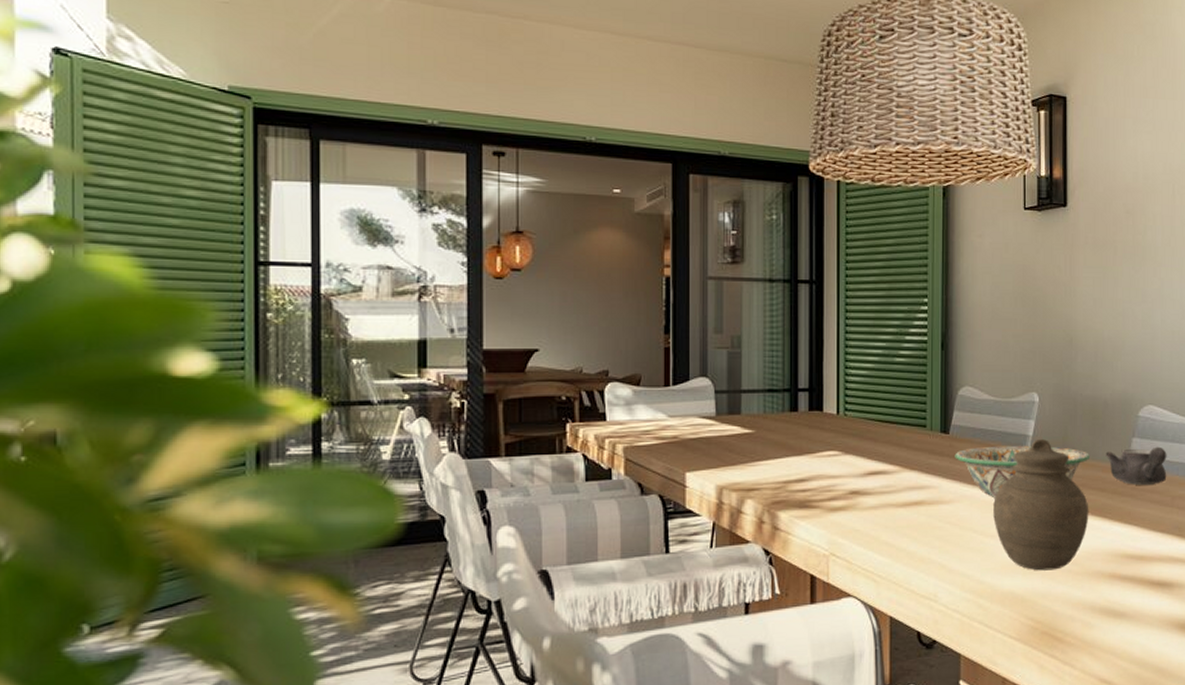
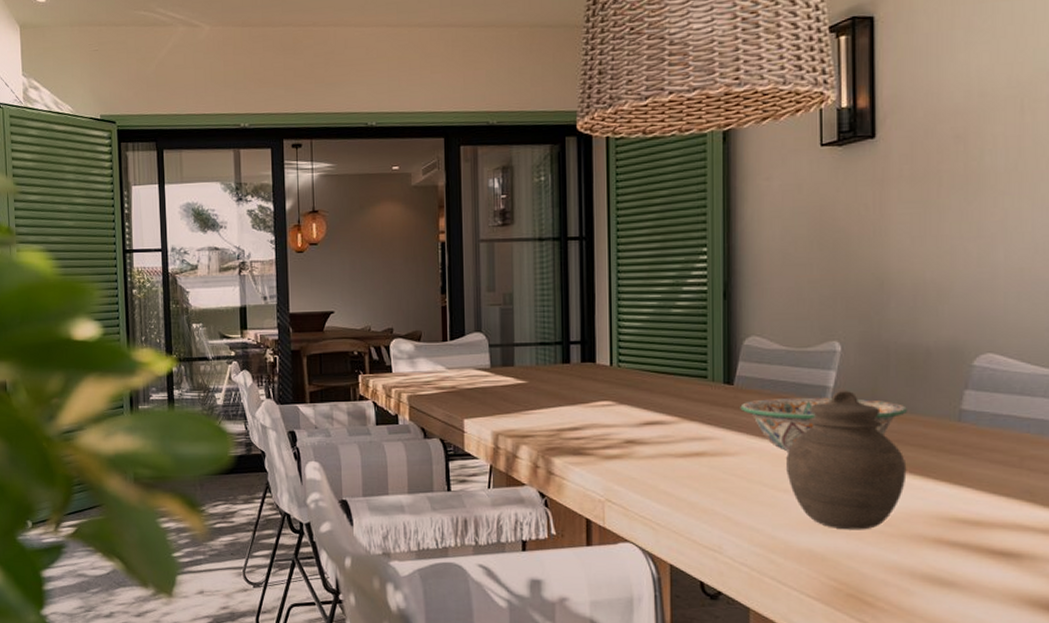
teapot: present [1105,446,1167,486] -> none [928,400,1013,444]

